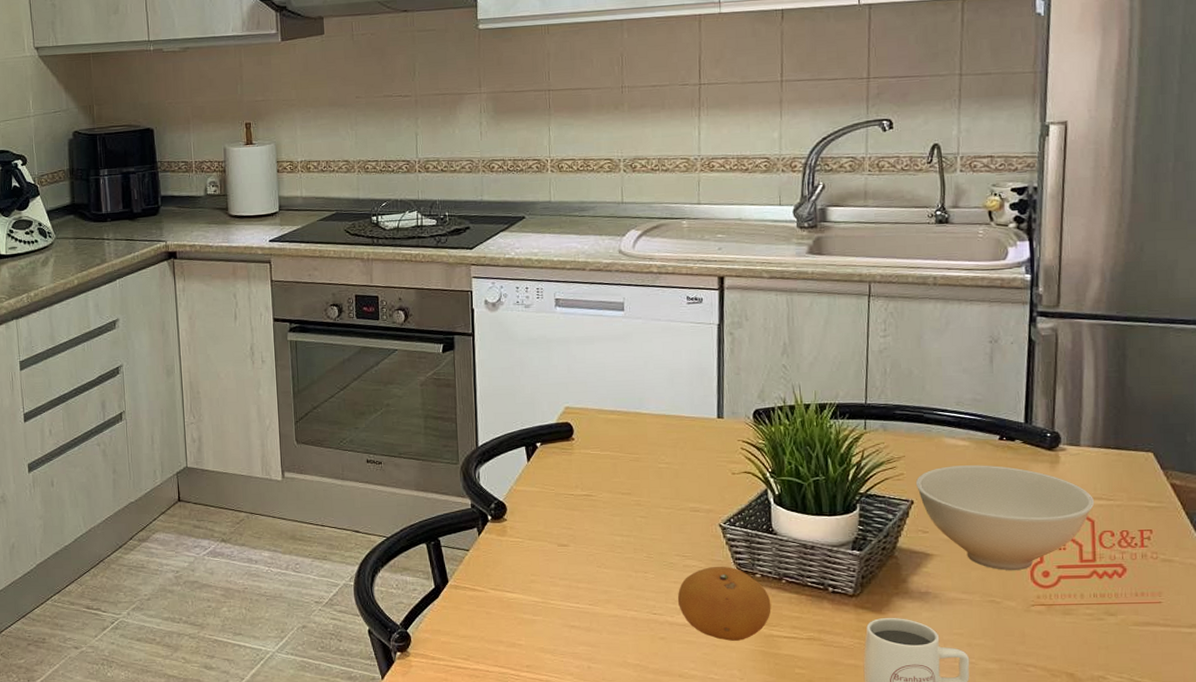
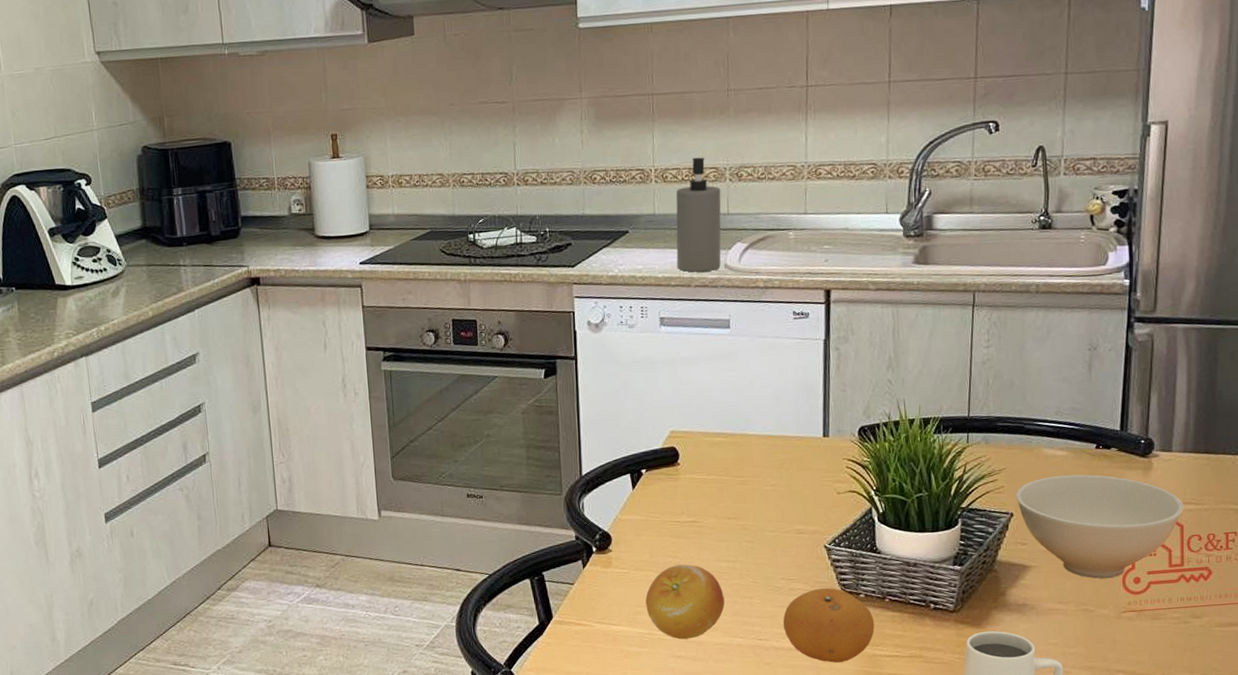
fruit: none [540,536,619,610] -> present [645,564,725,640]
soap dispenser: none [565,149,616,257] -> present [669,157,721,272]

